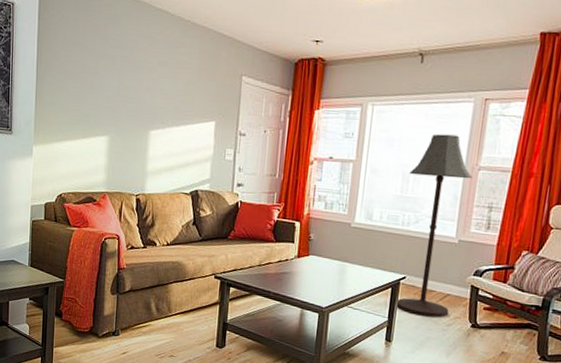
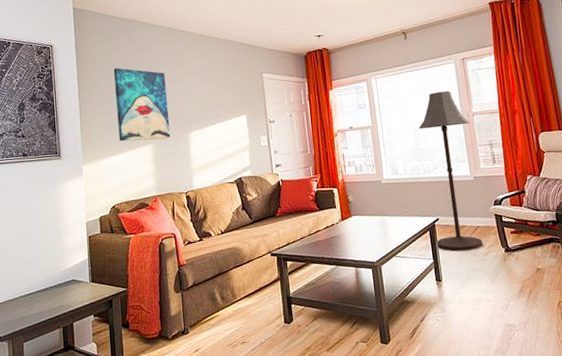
wall art: none [74,41,133,133] -> present [113,67,171,142]

